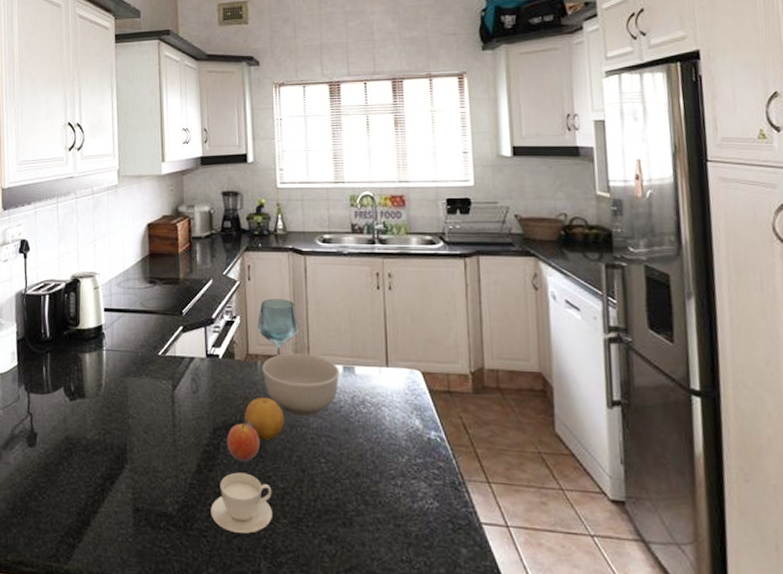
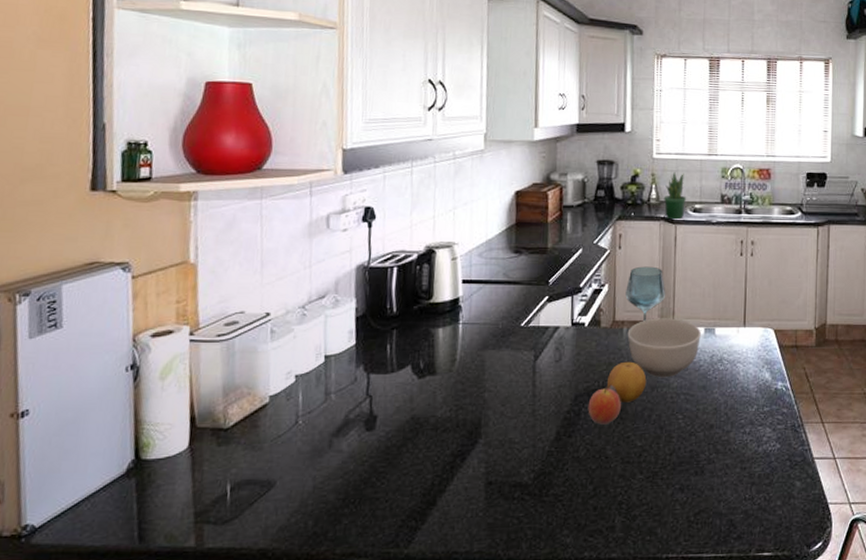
teacup: present [211,472,272,534] -> none [567,435,630,493]
planter: none [290,202,315,251] -> present [663,172,687,220]

